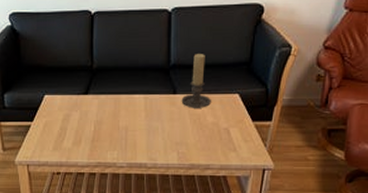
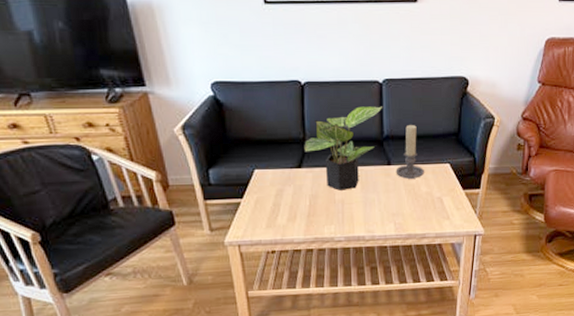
potted plant: none [91,33,171,117] -> present [304,105,383,191]

